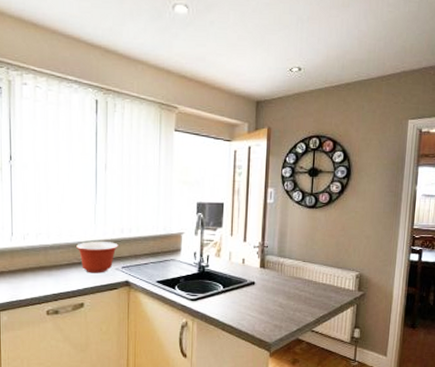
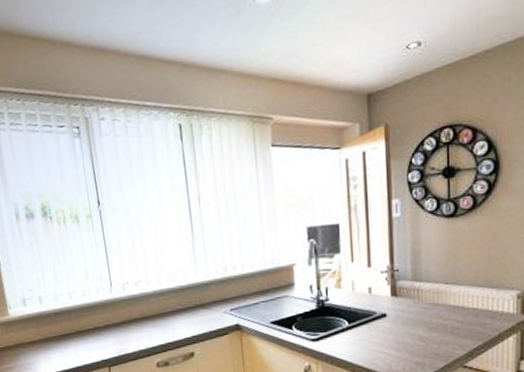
mixing bowl: present [76,241,118,274] -> none [178,283,223,320]

